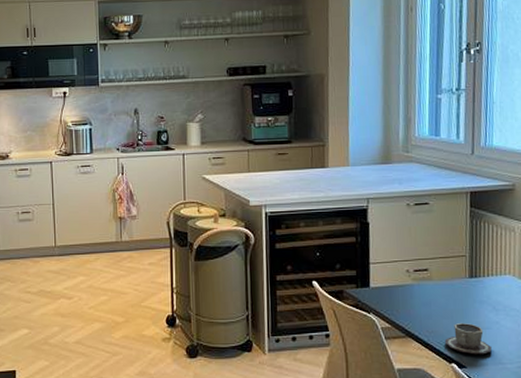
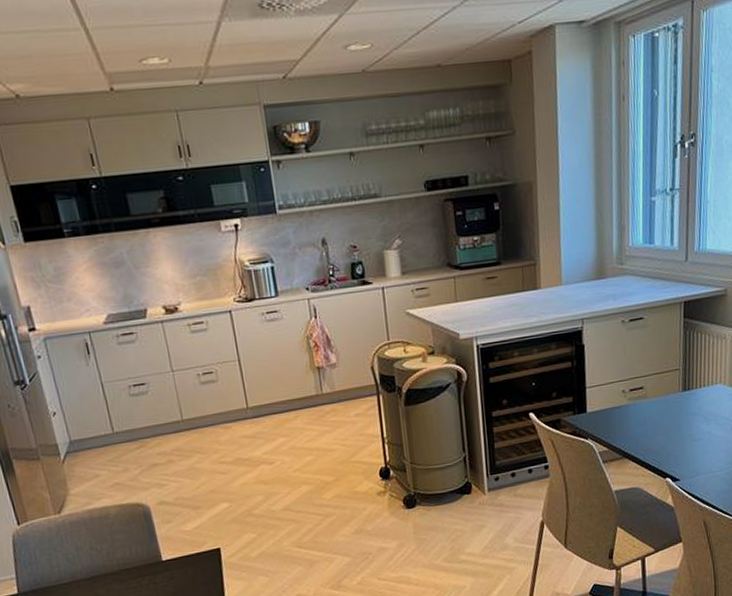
cup: present [444,323,492,355] -> none [659,436,703,467]

